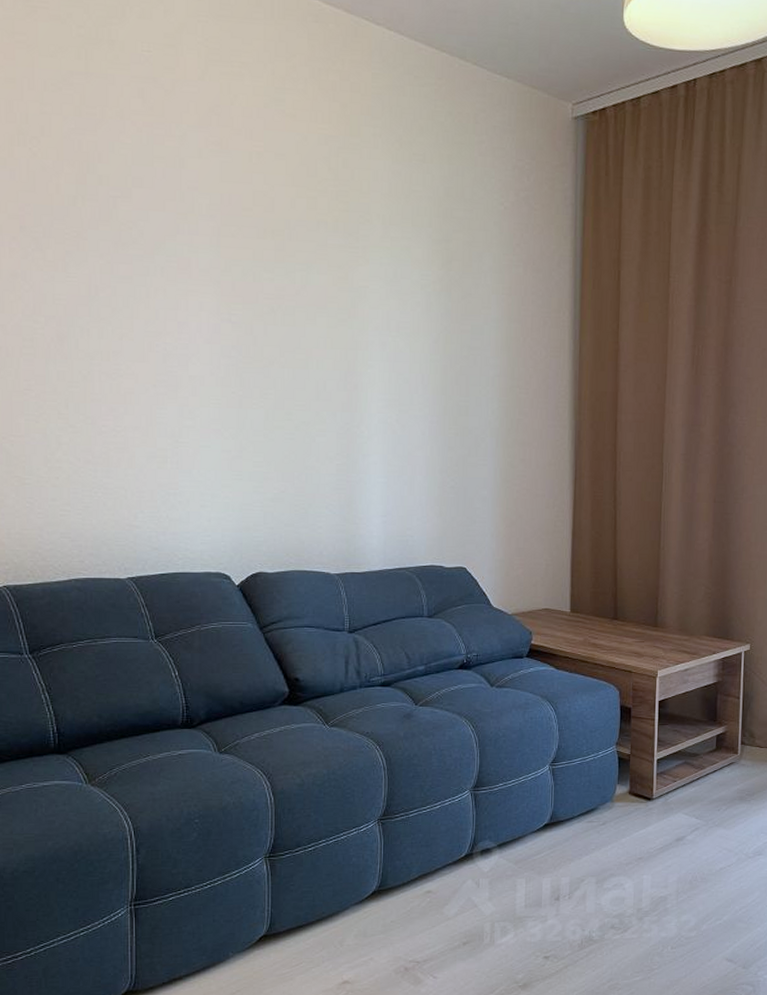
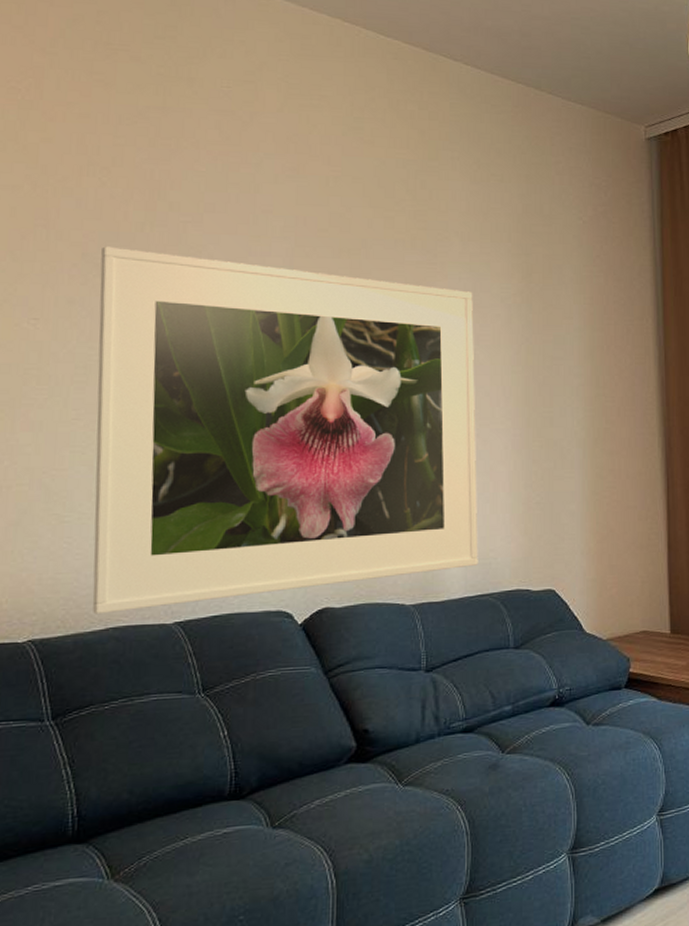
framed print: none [38,220,397,567] -> present [92,246,478,615]

